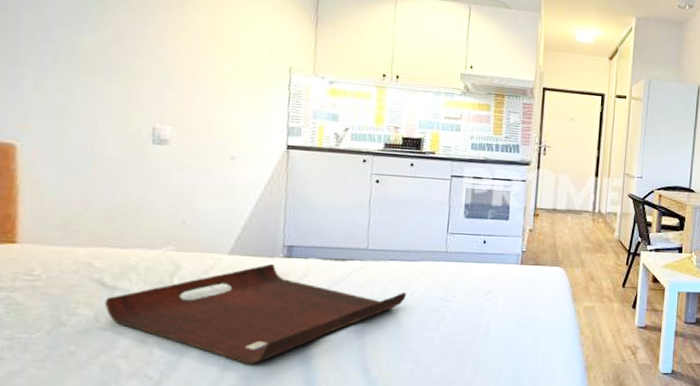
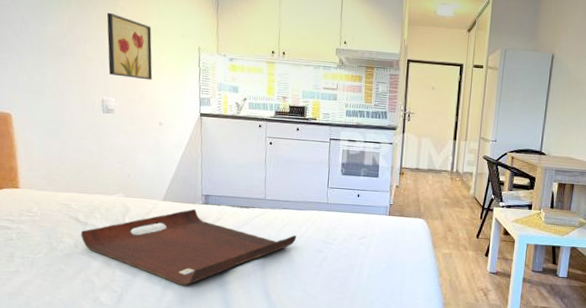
wall art: none [165,22,229,105] -> present [106,12,153,81]

